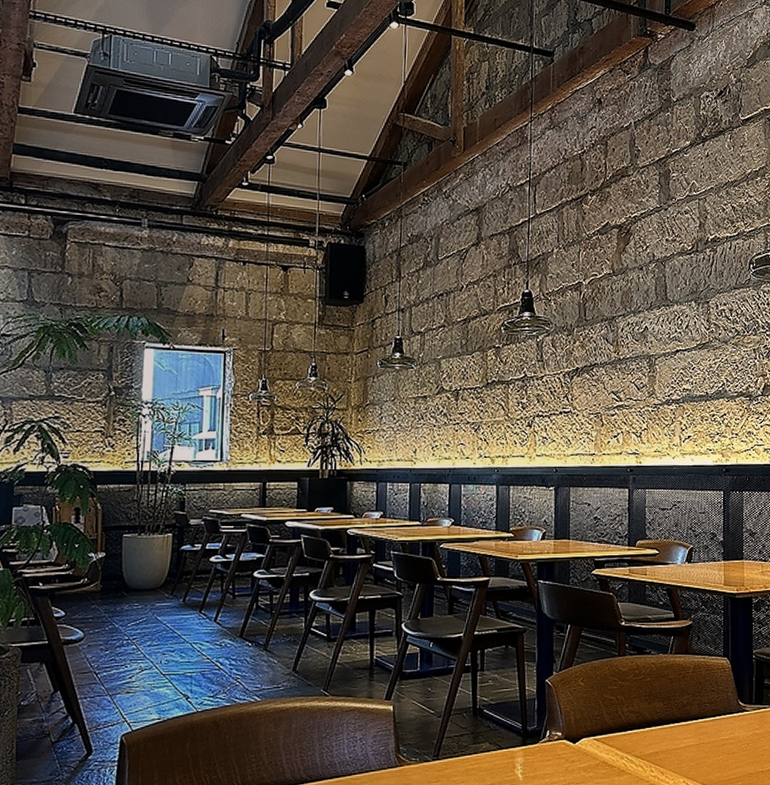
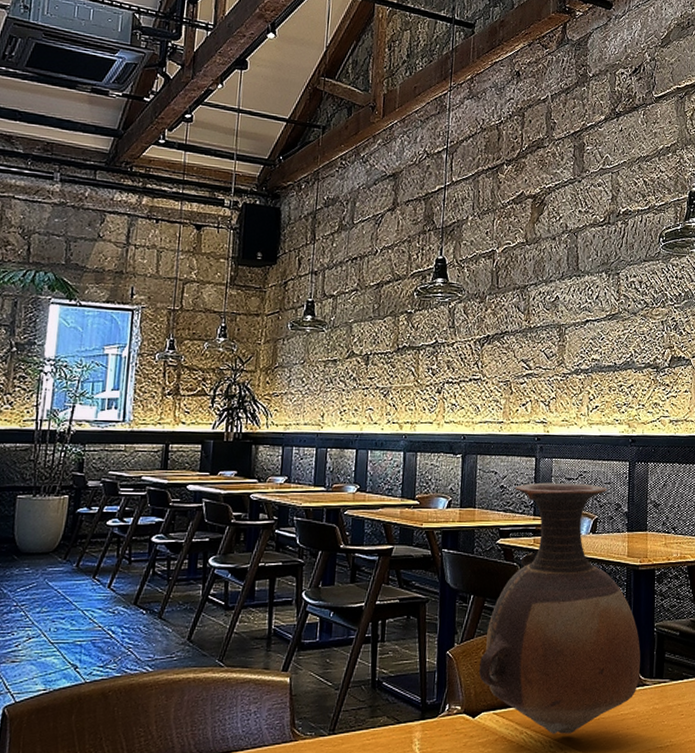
vase: none [577,513,740,759] -> present [478,482,641,734]

